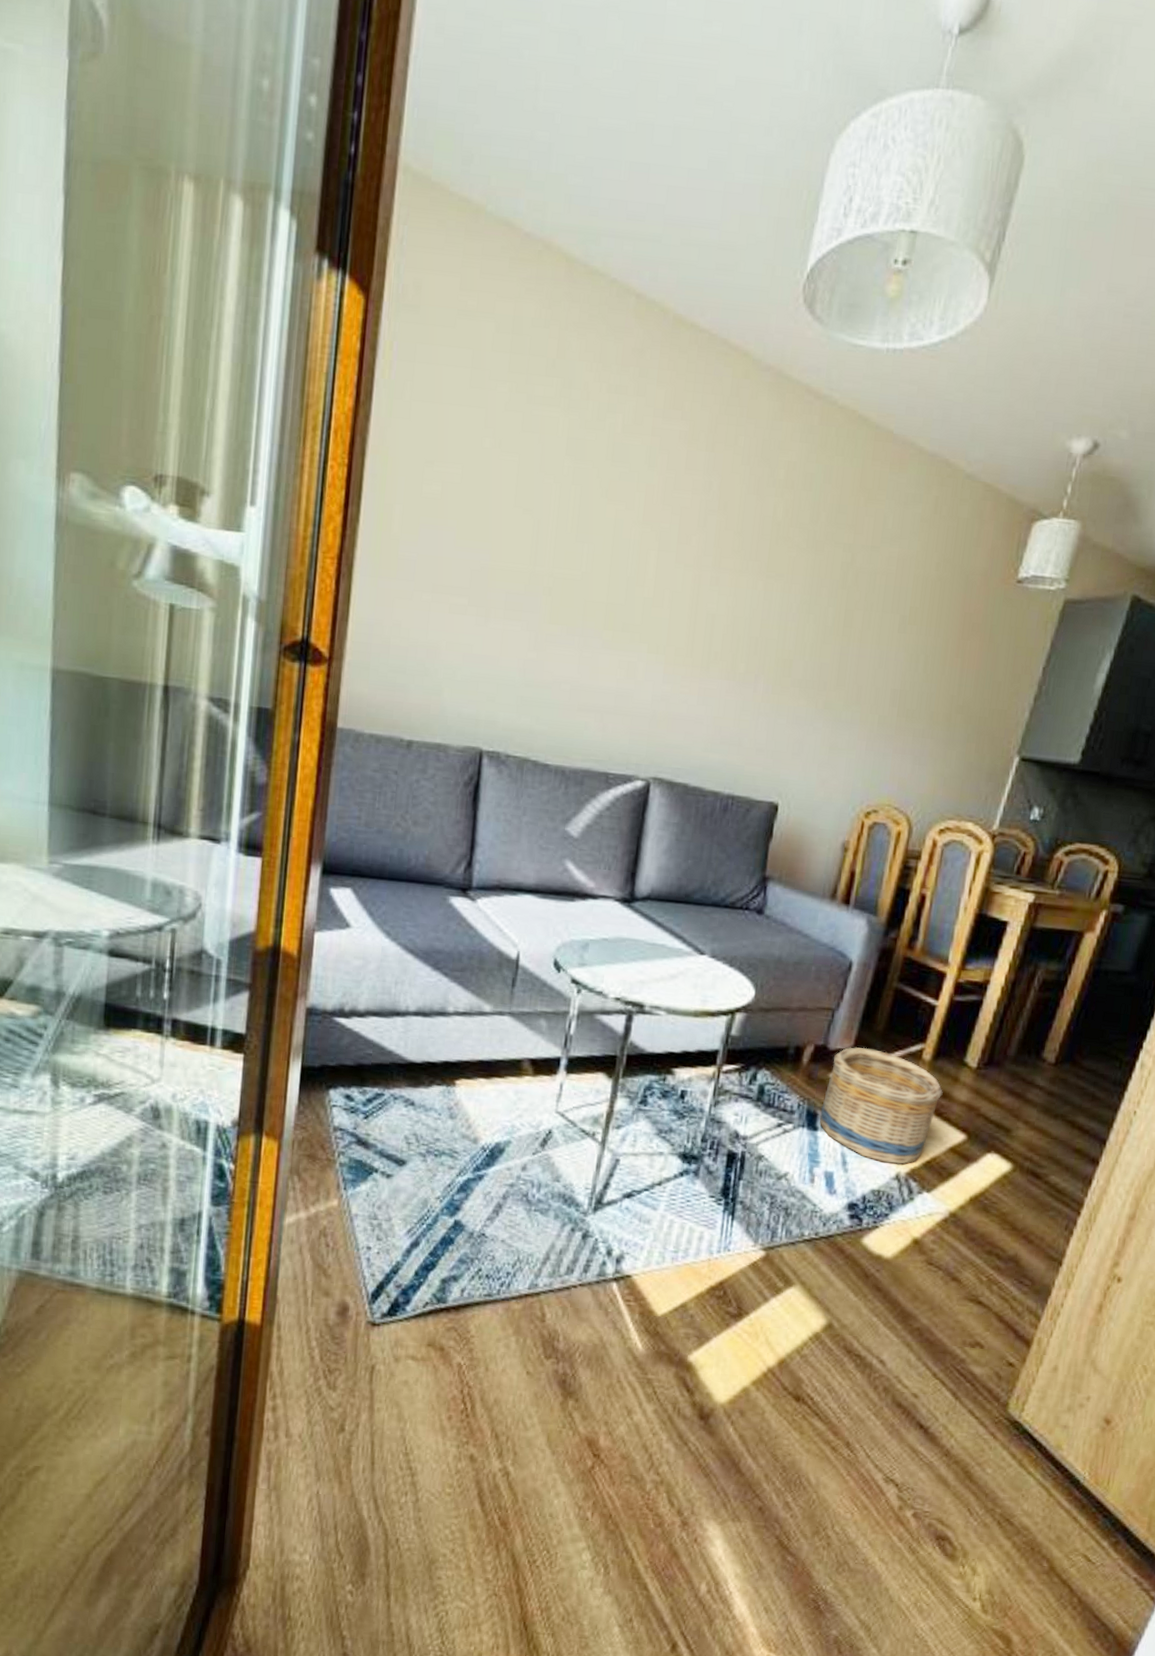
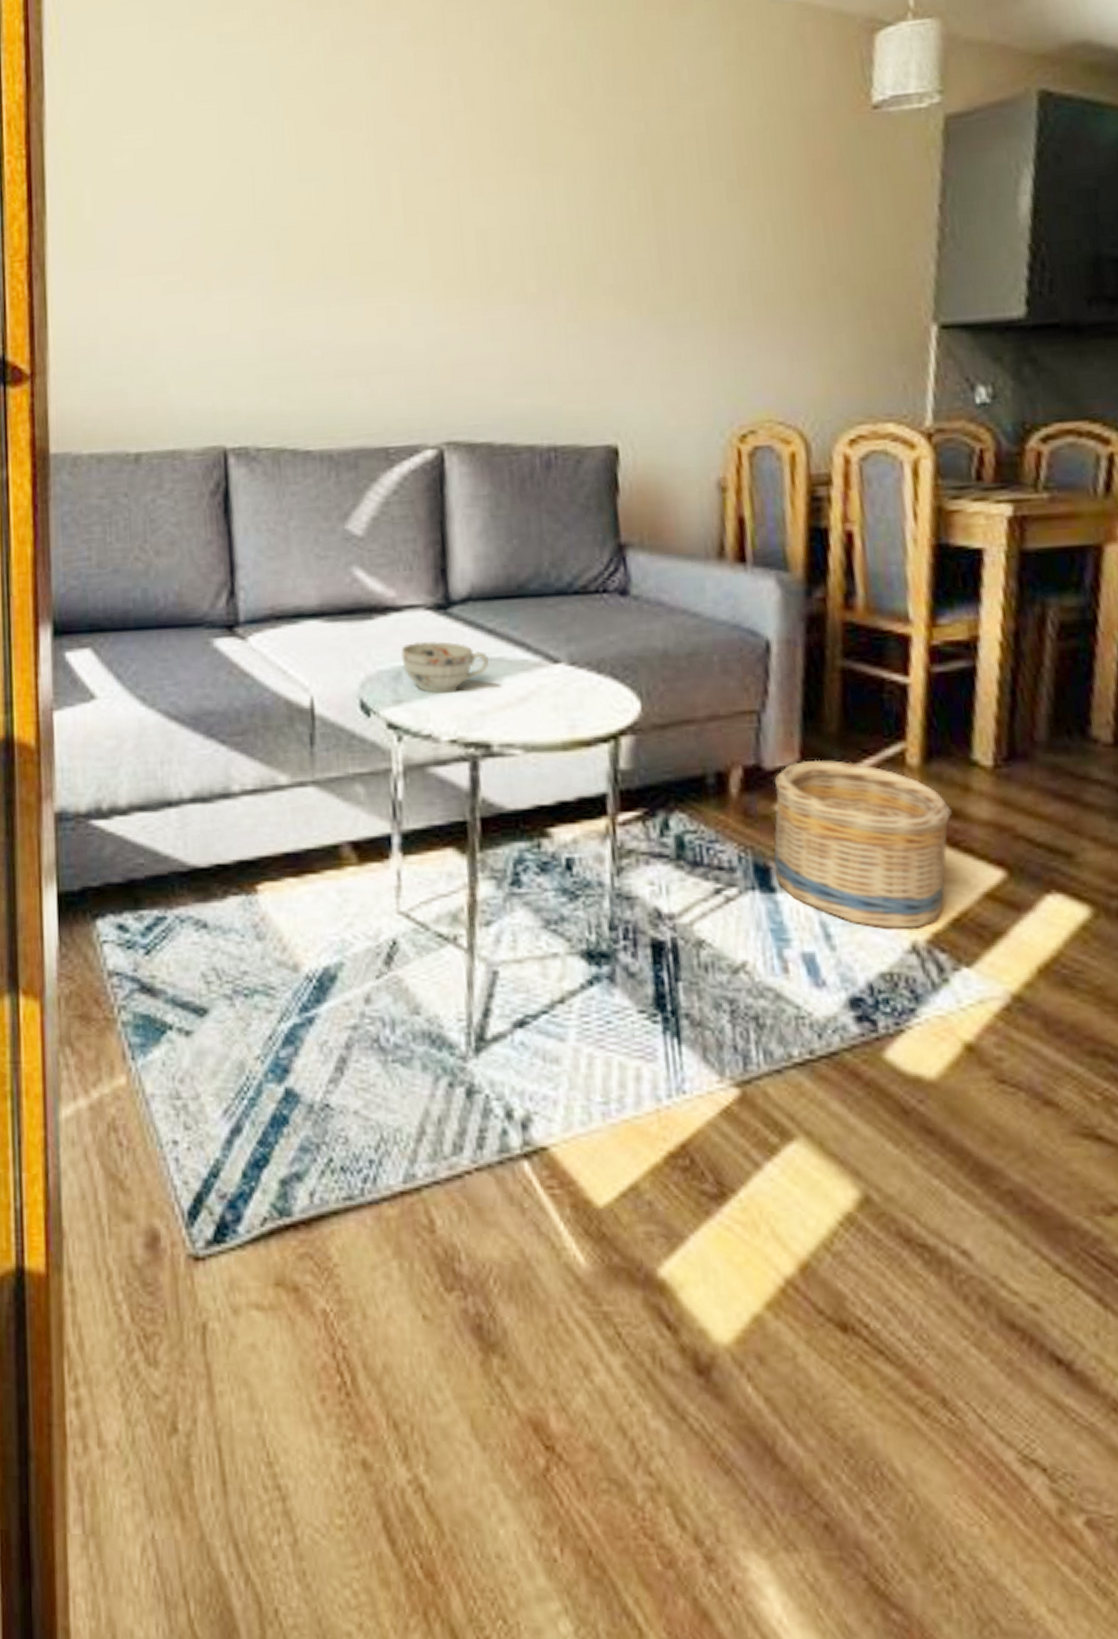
teacup: none [590,923,654,964] -> present [401,641,489,695]

